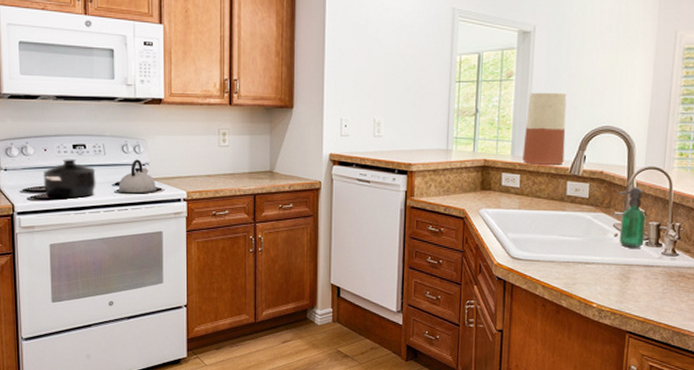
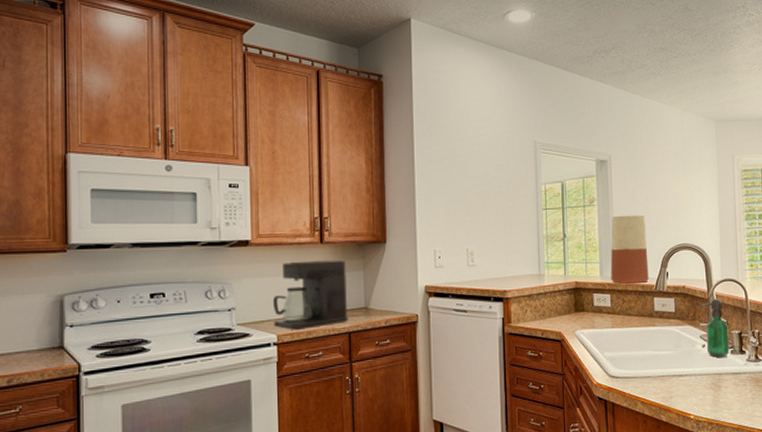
saucepan: present [42,159,96,199] -> none [115,309,176,354]
kettle: present [118,159,158,194] -> none [201,305,245,342]
coffee maker: none [183,121,254,189] -> present [272,259,349,331]

